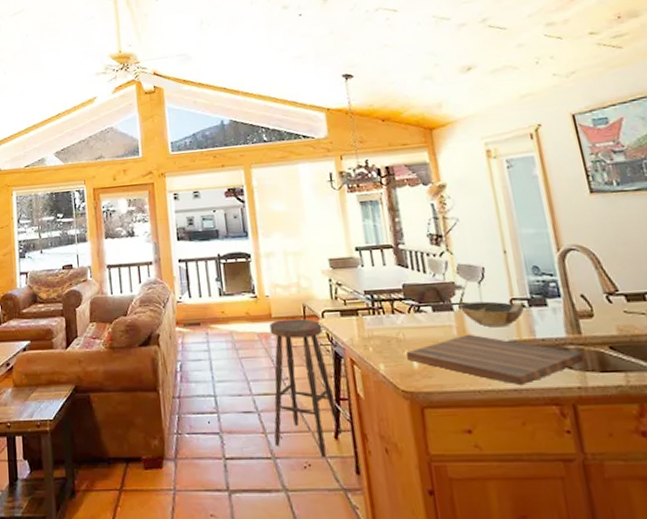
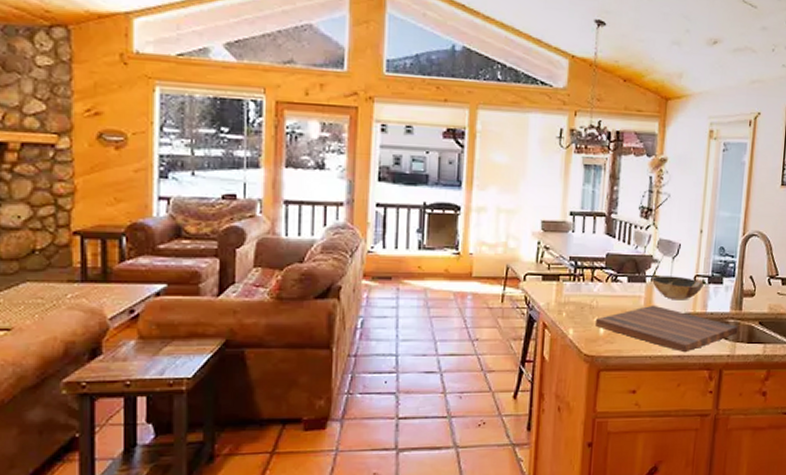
bar stool: present [269,318,342,458] -> none [454,280,522,416]

